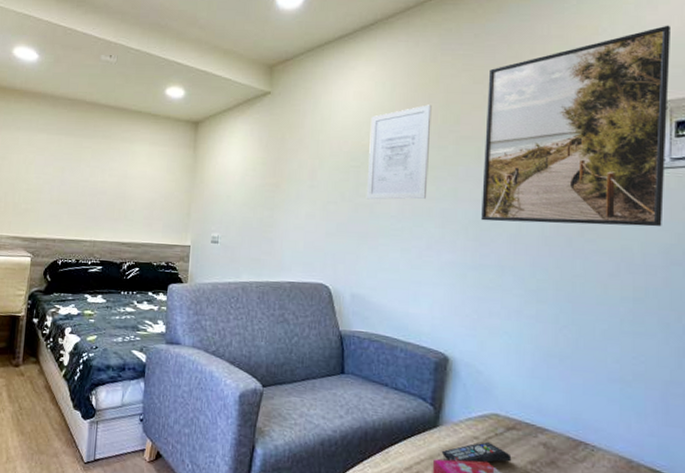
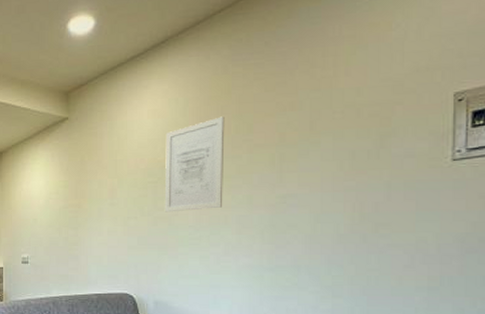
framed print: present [481,25,672,227] -> none [277,13,469,224]

